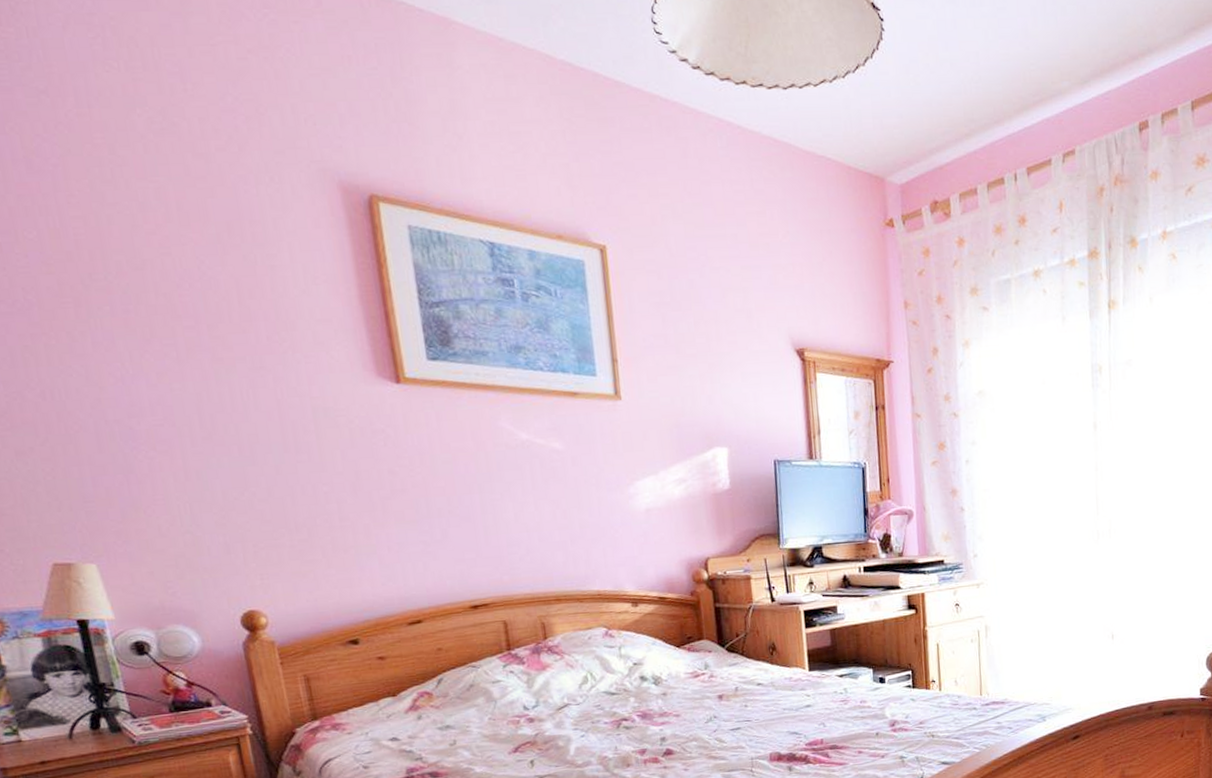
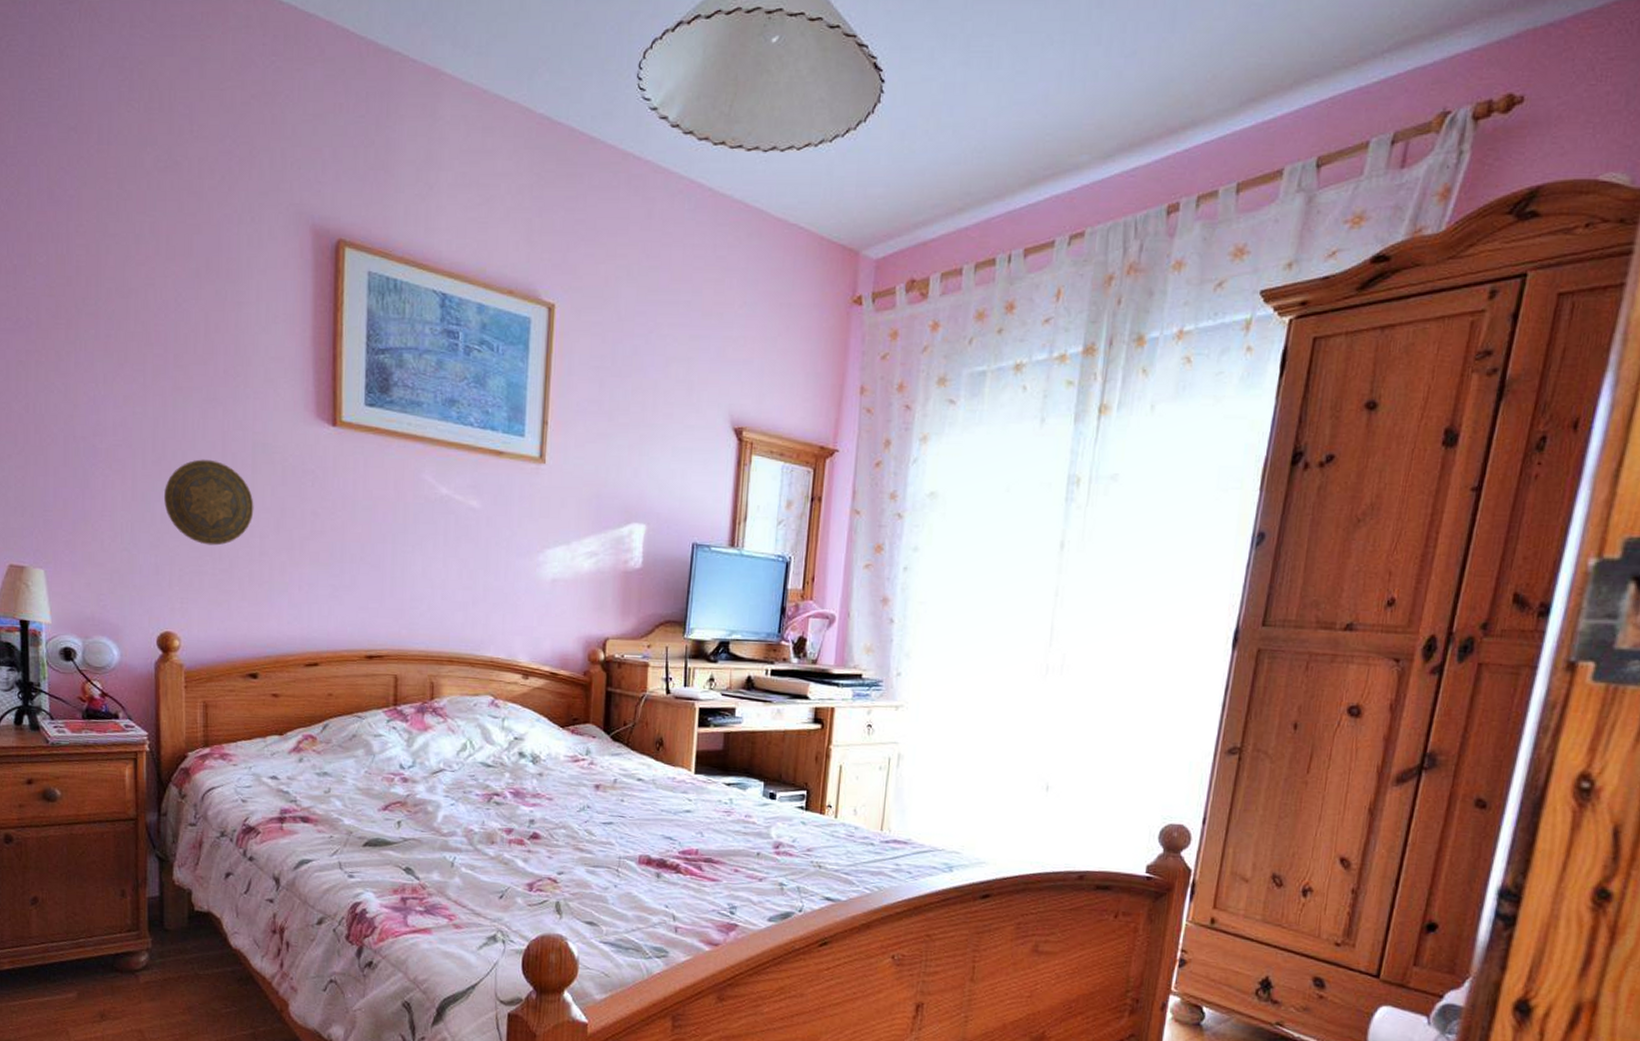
decorative plate: none [221,430,326,517] -> present [164,459,254,546]

